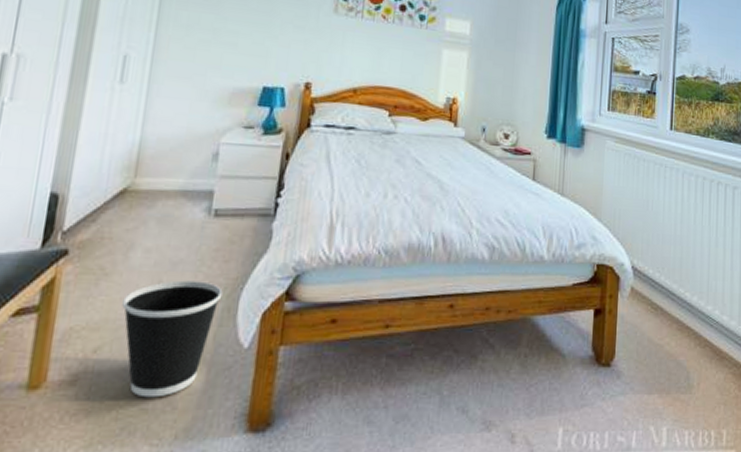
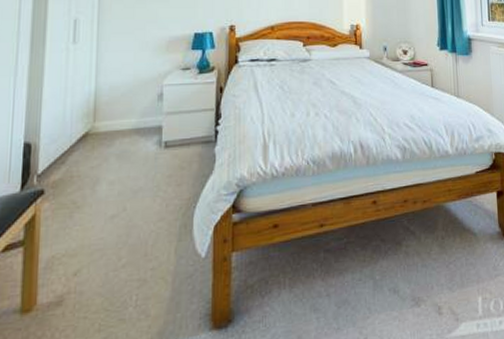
wastebasket: present [122,280,223,398] -> none [94,204,179,310]

